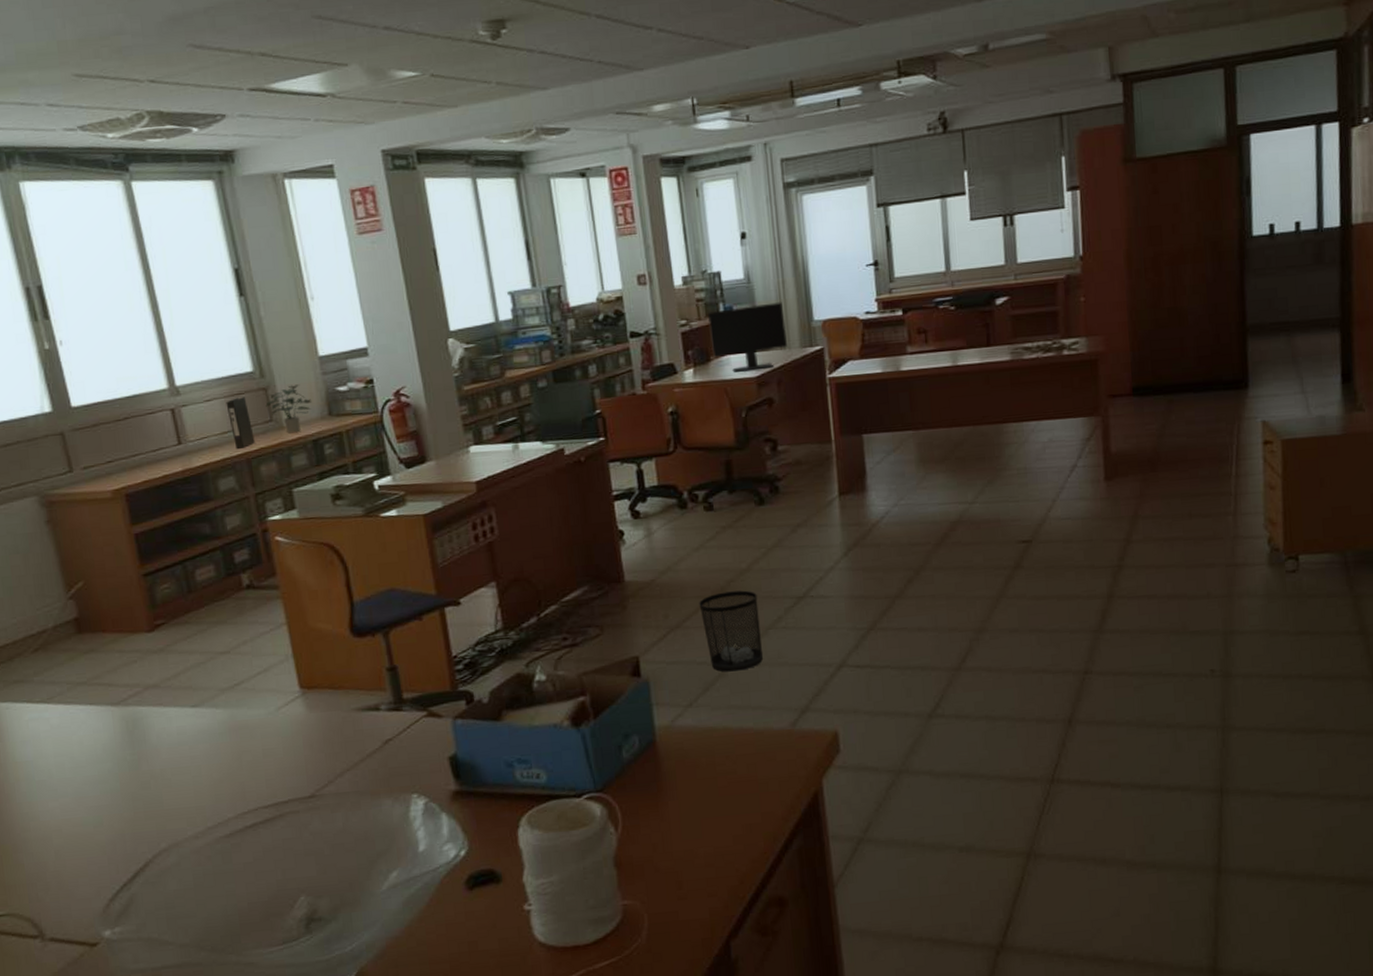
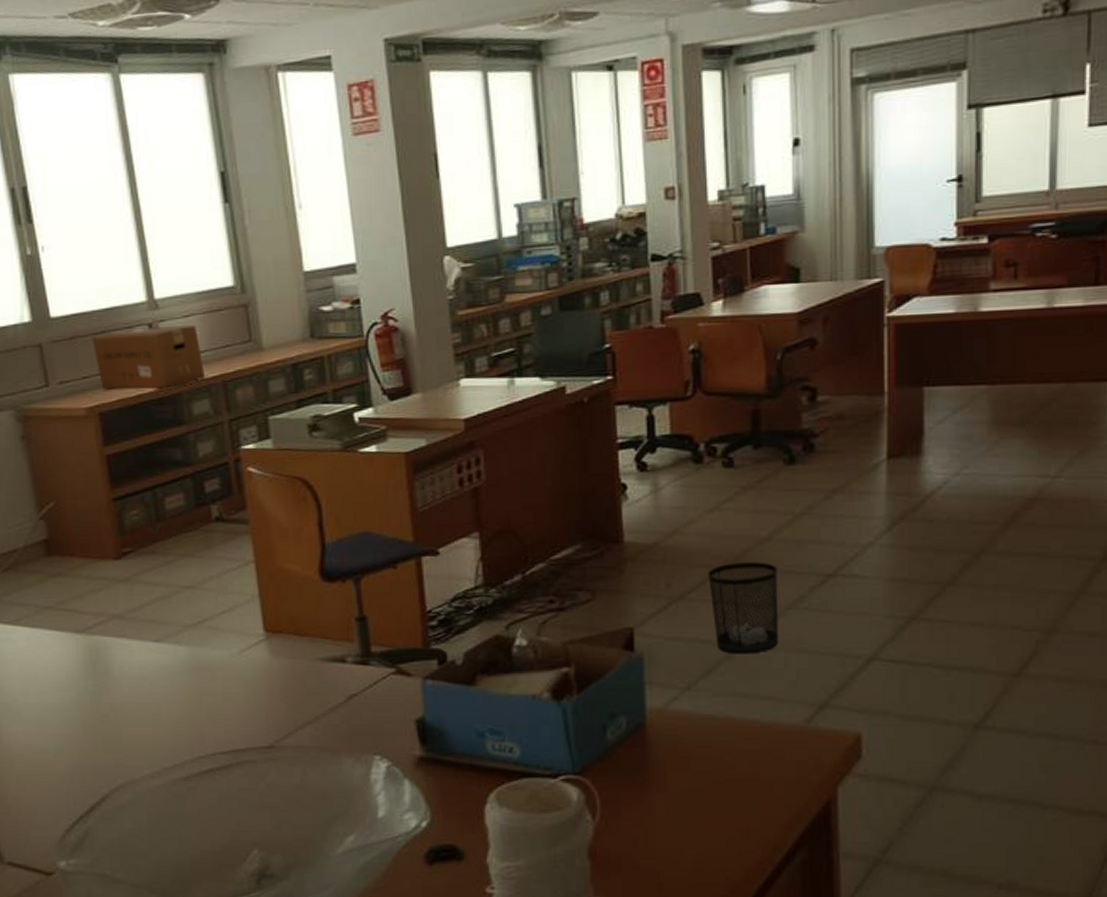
box: none [115,408,229,472] -> present [92,325,205,390]
binder: present [226,397,255,450] -> none [204,314,232,371]
potted plant: present [266,384,311,434] -> none [245,302,293,356]
computer monitor: present [708,302,787,372] -> none [746,223,839,306]

